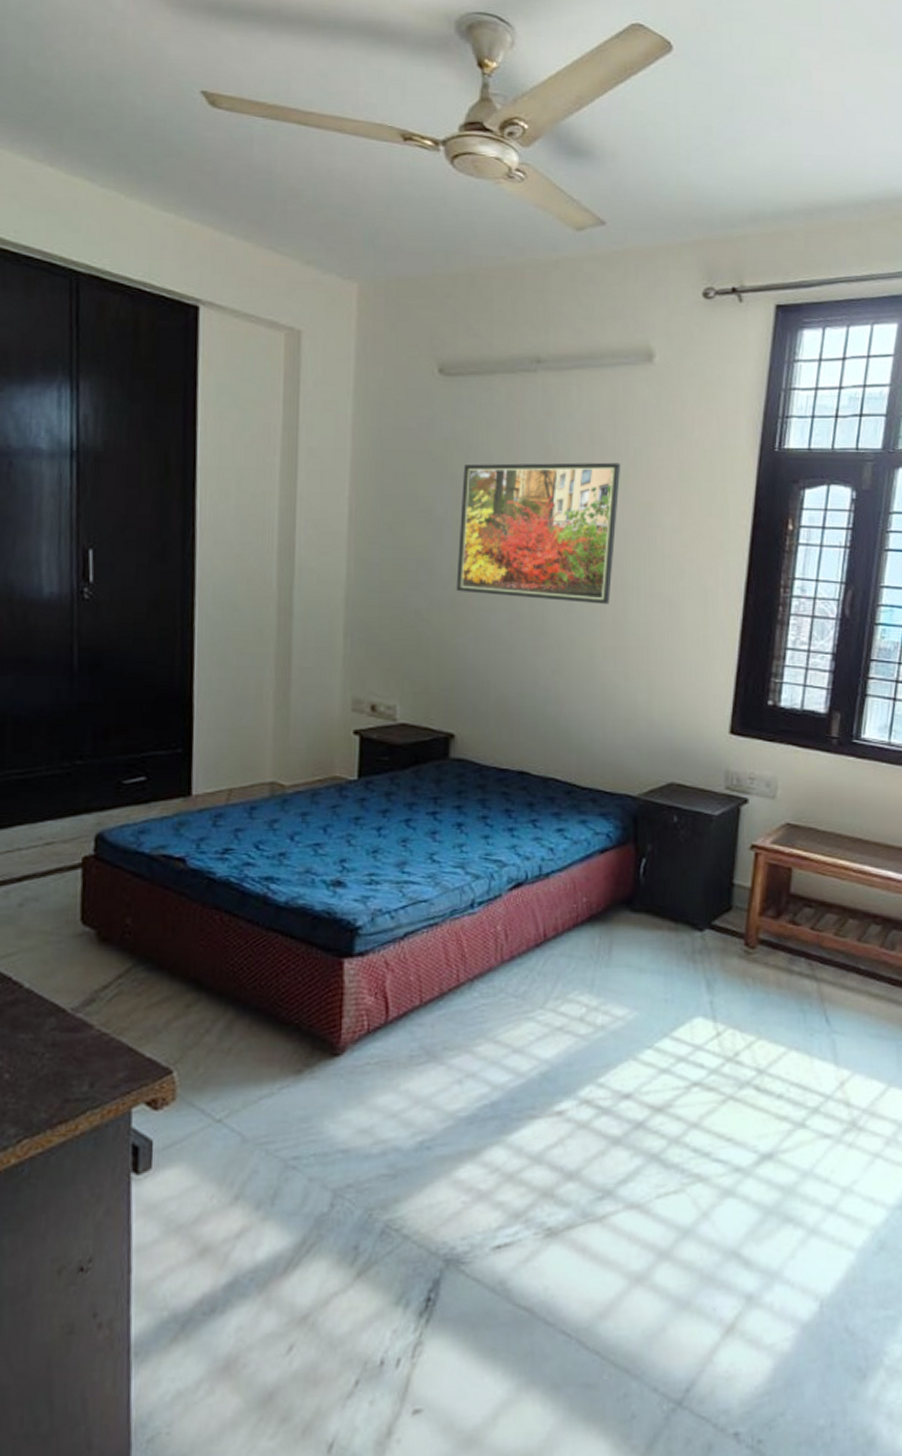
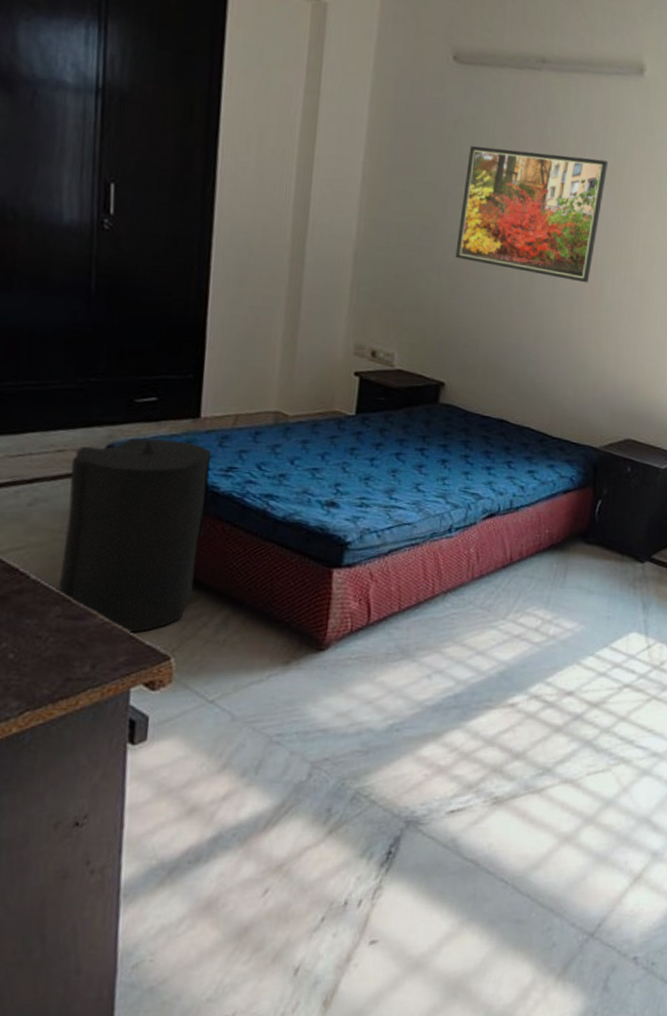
trash can: none [52,823,205,1044] -> present [58,438,211,633]

